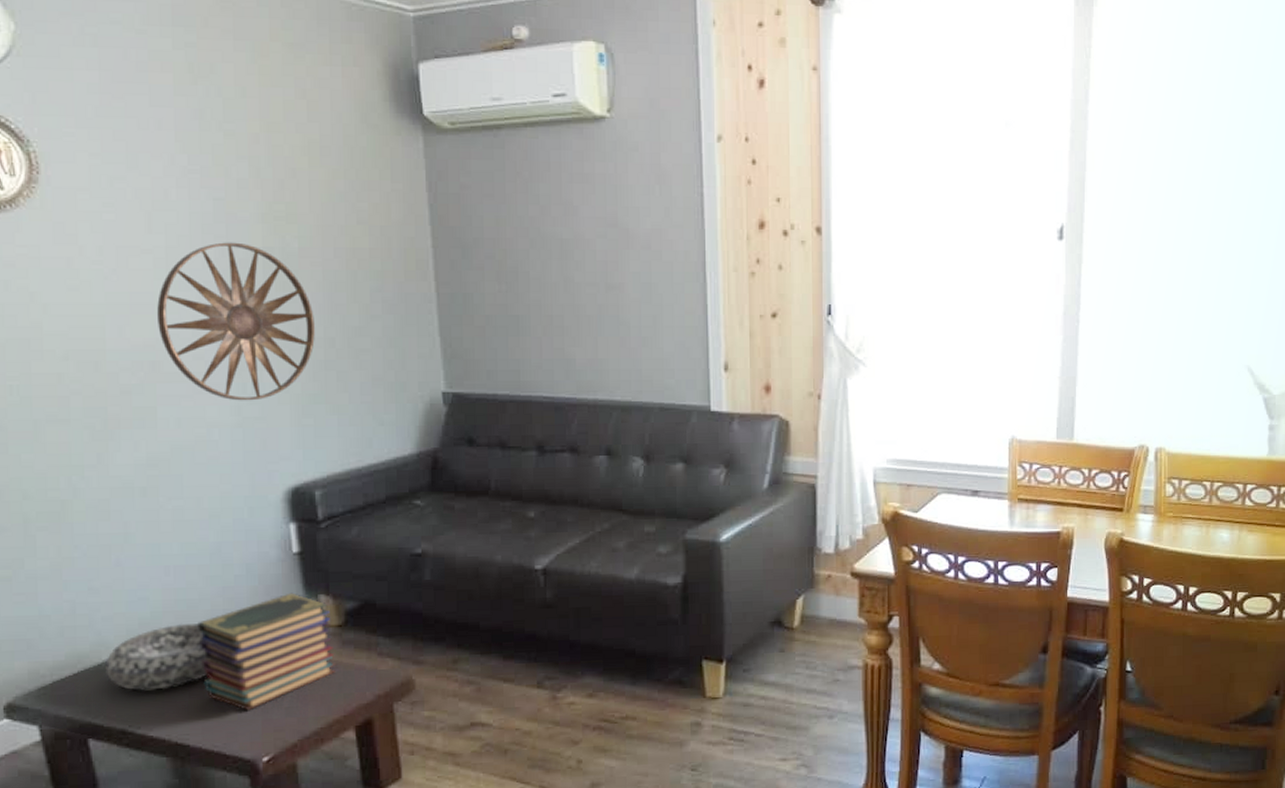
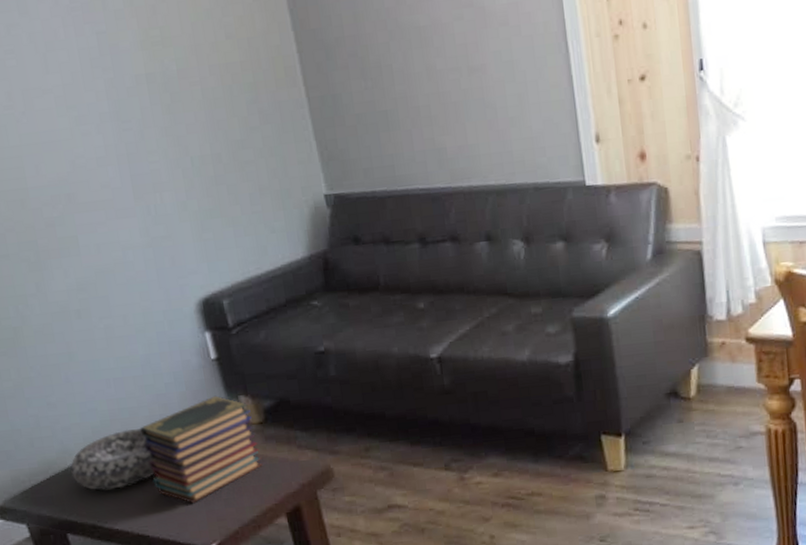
wall art: present [157,242,315,401] -> none [63,72,204,223]

